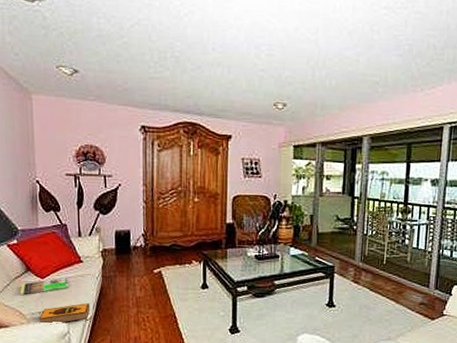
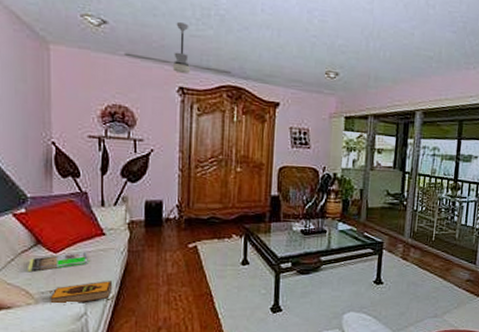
ceiling fan: none [93,67,188,113] -> present [123,22,232,75]

